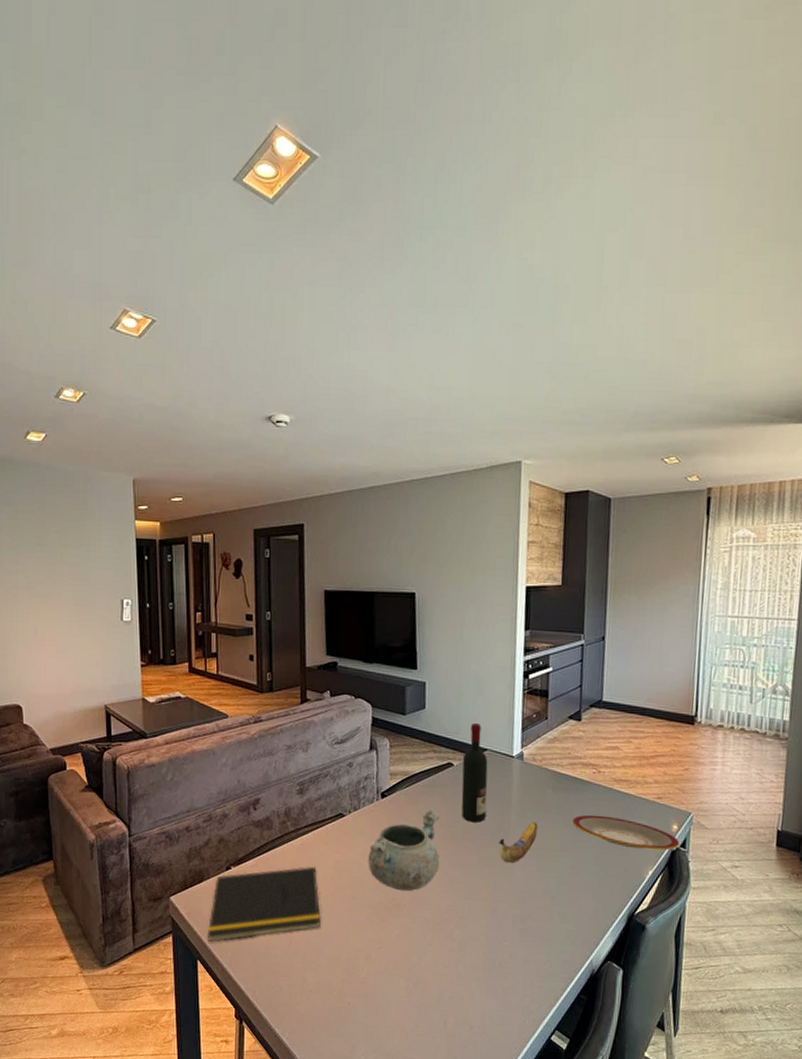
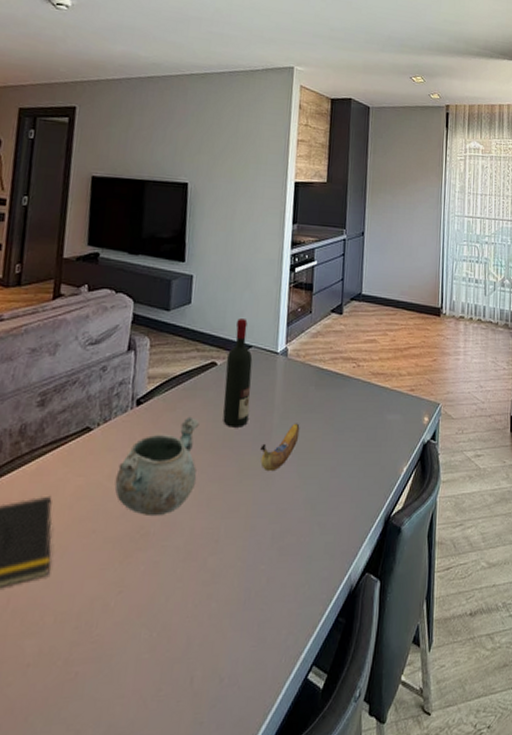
plate: present [572,814,681,850] -> none [333,411,431,444]

